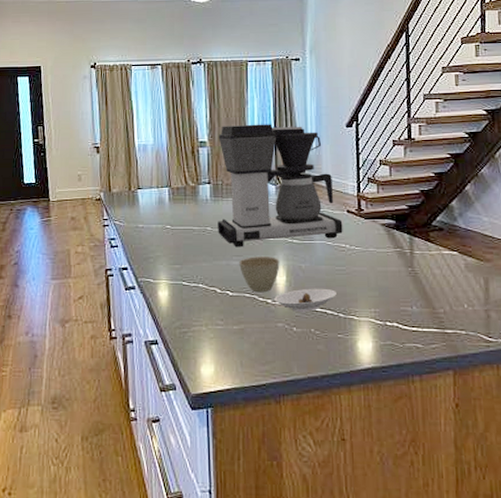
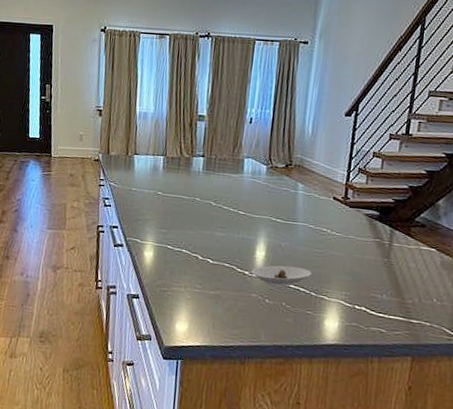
coffee maker: present [218,124,343,248] -> none [206,102,327,222]
cup: present [239,257,280,293] -> none [222,230,262,265]

